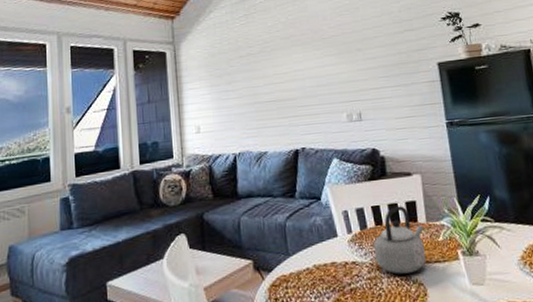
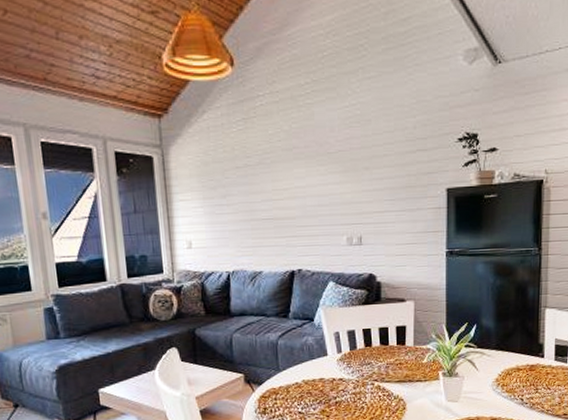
teapot: present [373,206,426,274] -> none [361,330,410,391]

